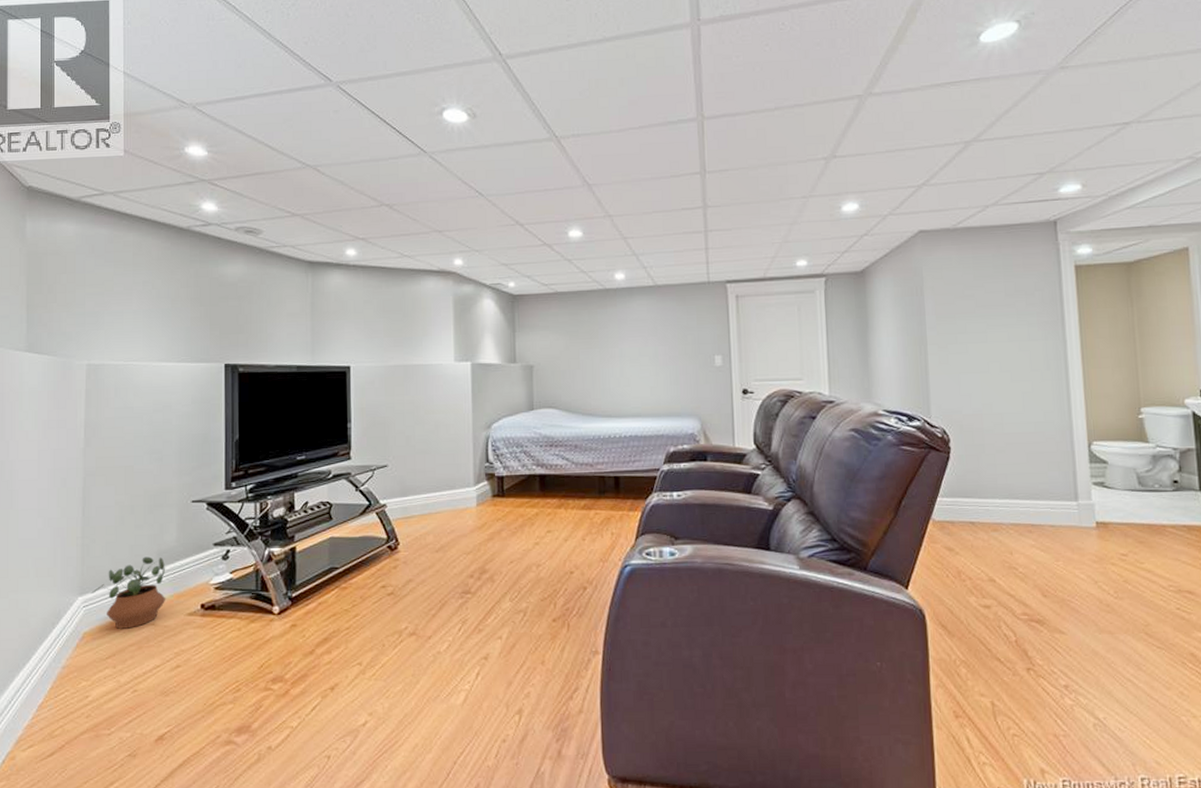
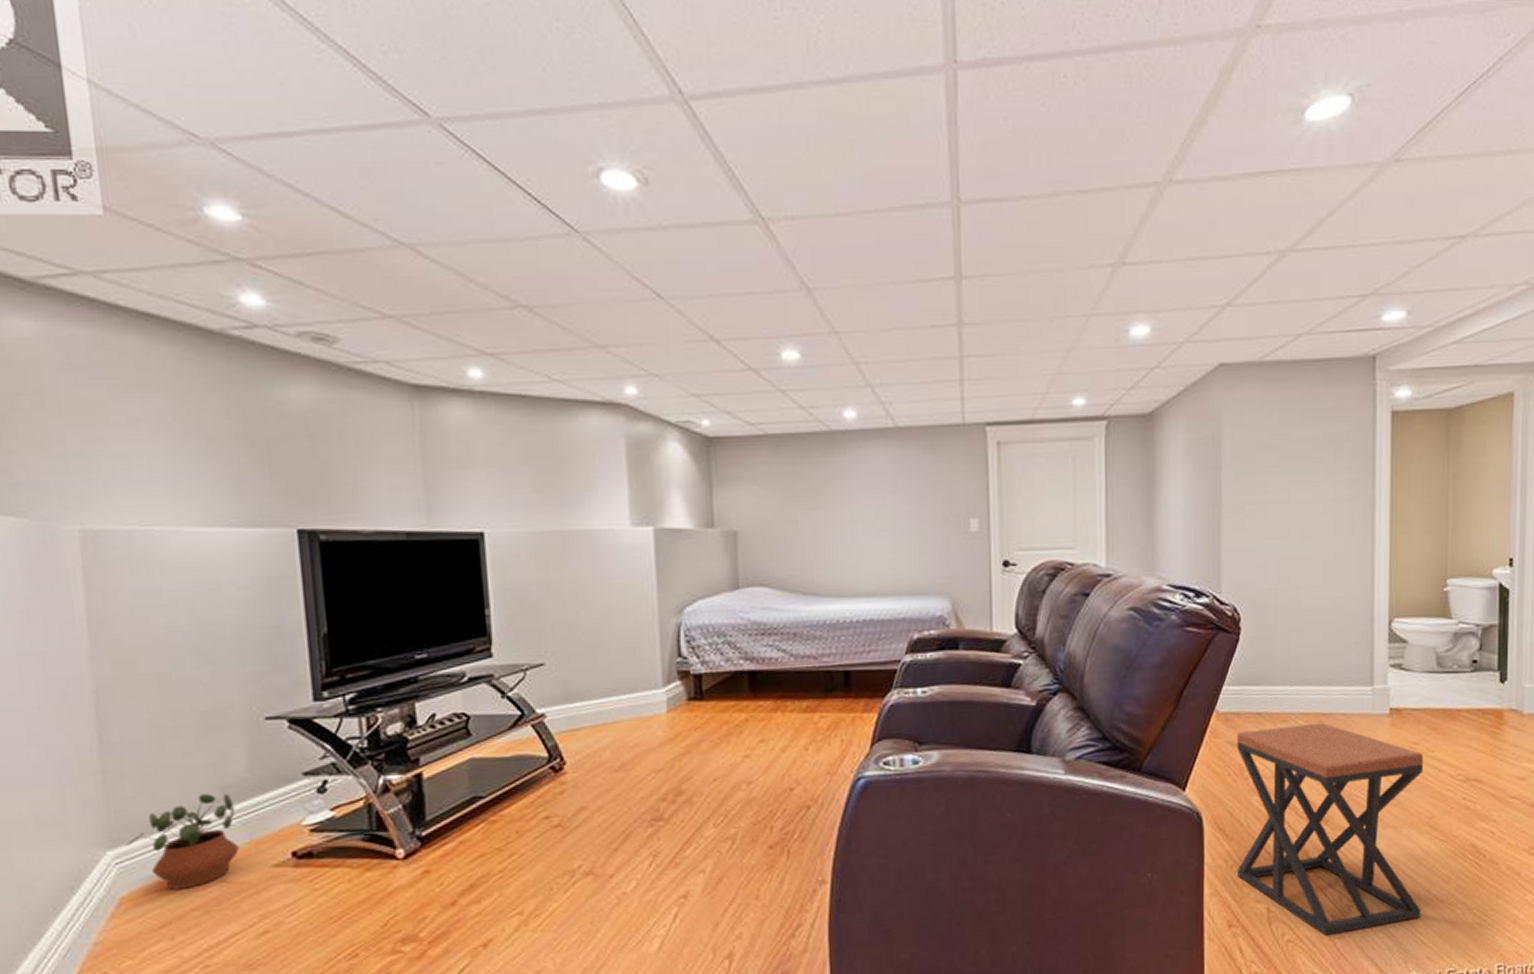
stool: none [953,532,1145,732] -> present [1237,722,1424,935]

